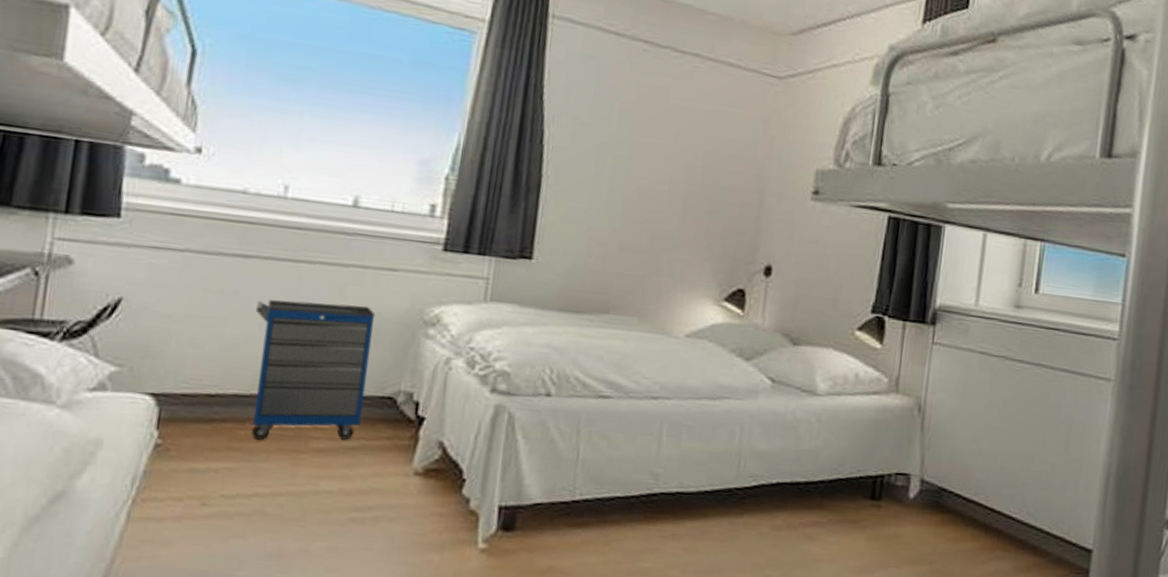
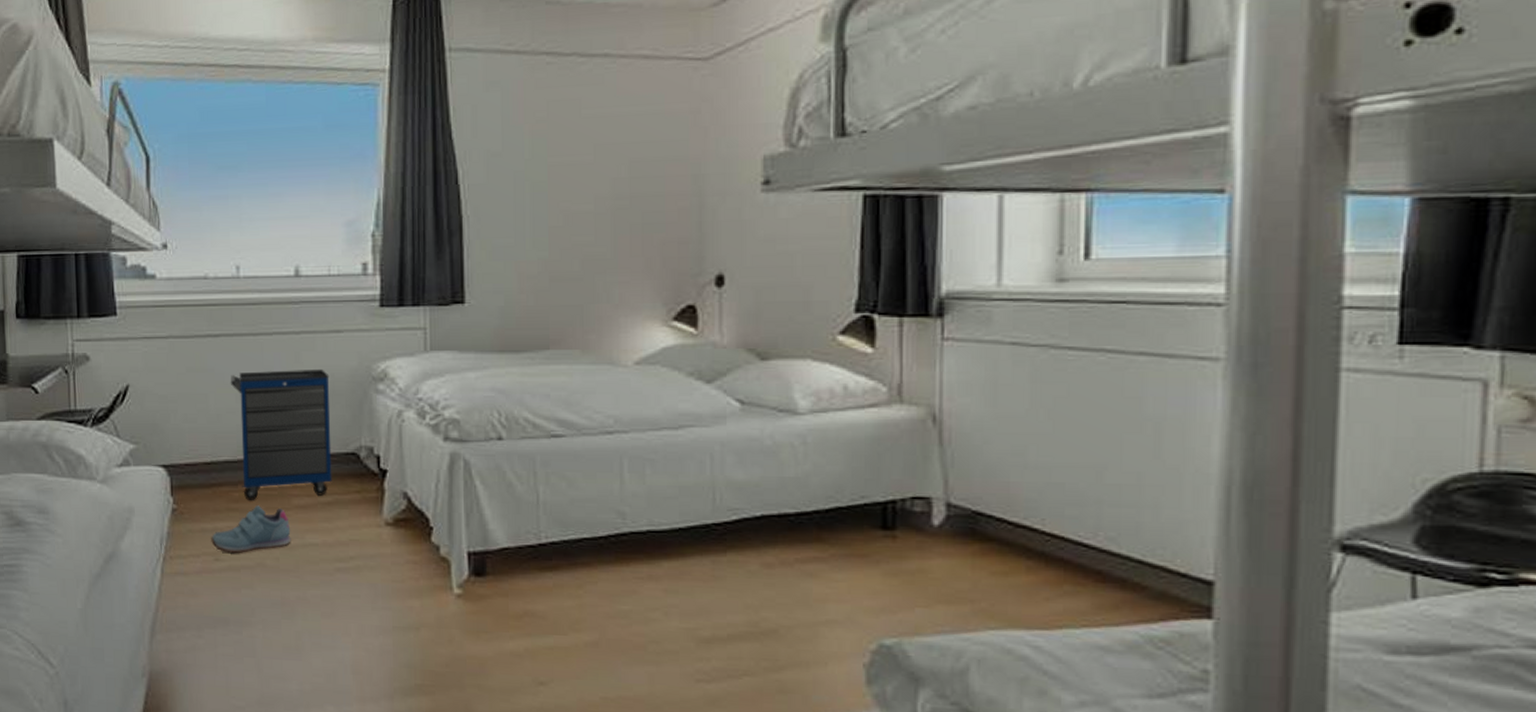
sneaker: none [200,446,303,499] -> present [211,505,291,554]

